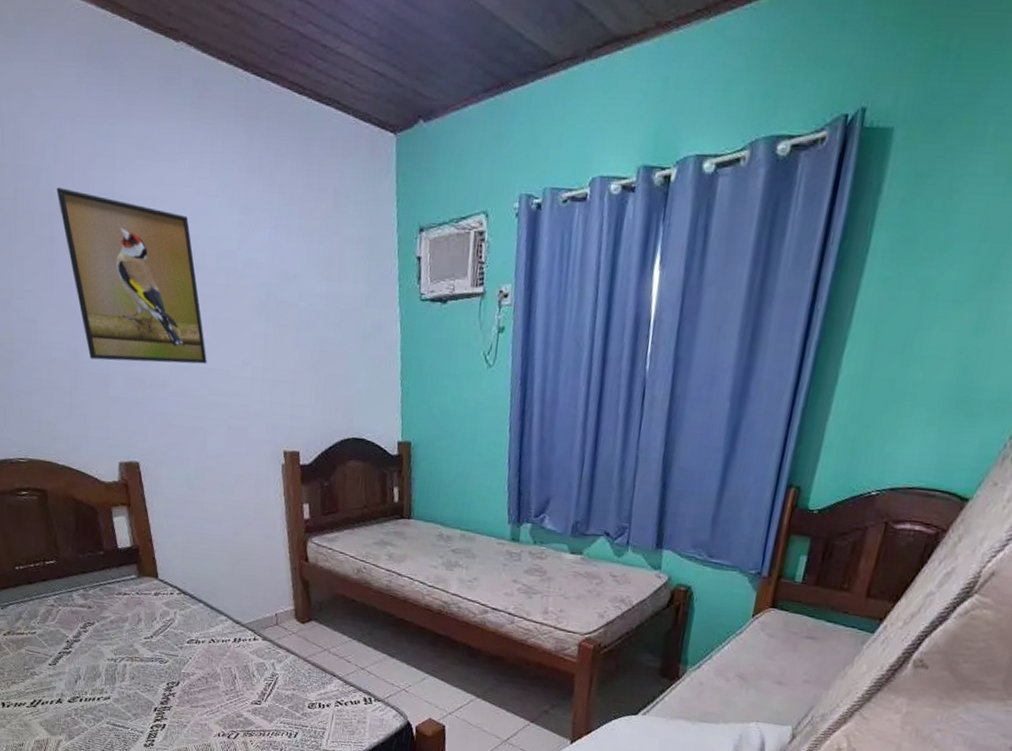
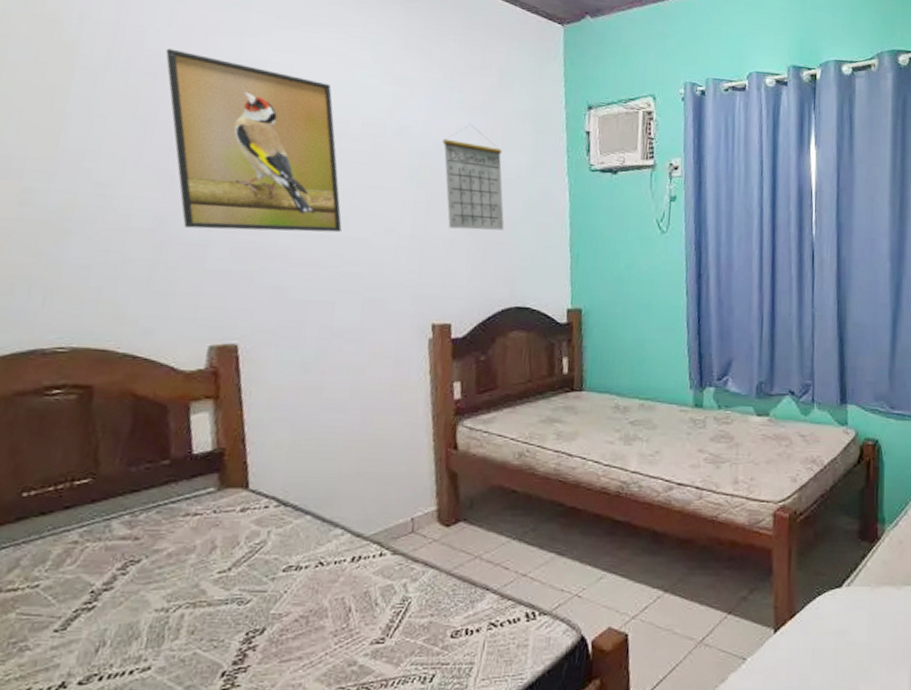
calendar: none [285,255,342,363] -> present [442,126,505,231]

